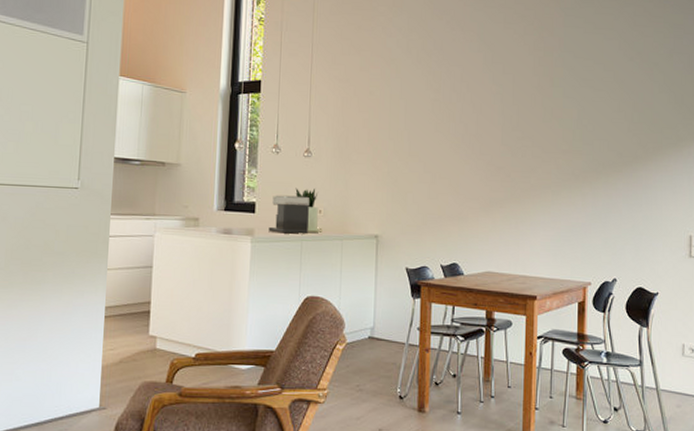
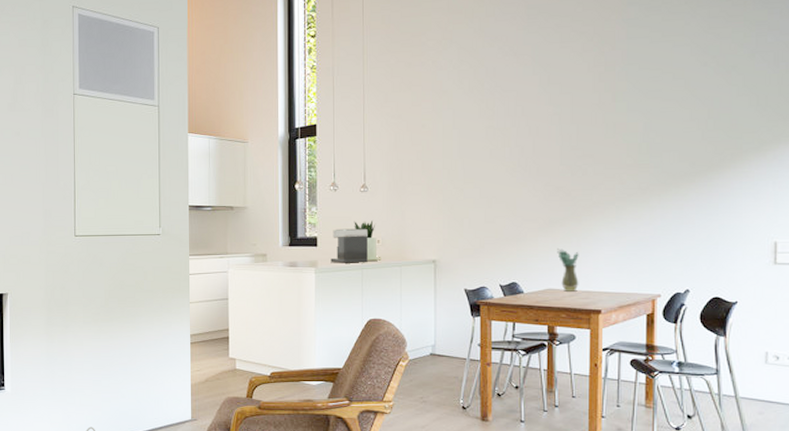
vase: none [497,230,517,276] -> present [557,249,579,292]

